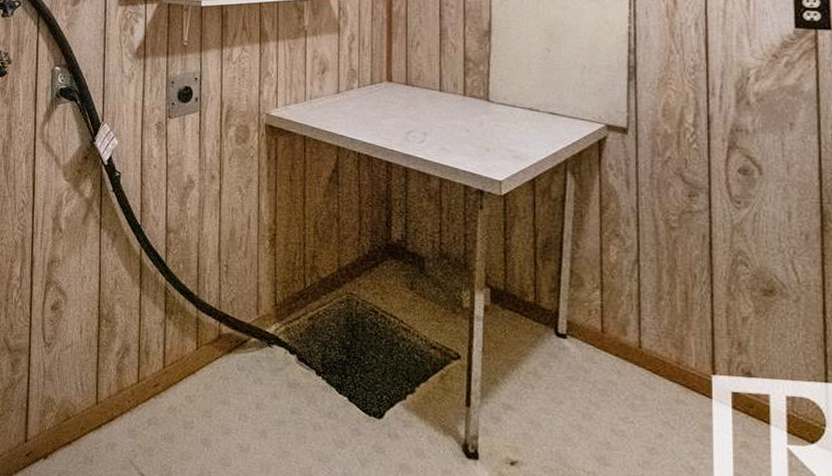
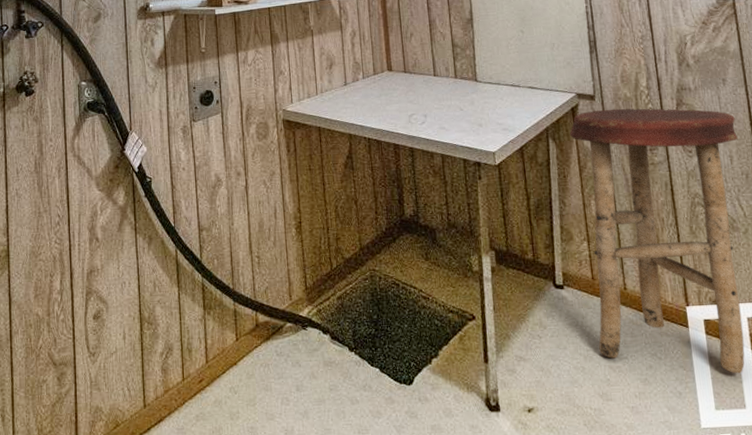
stool: none [593,145,801,457] -> present [570,108,745,374]

